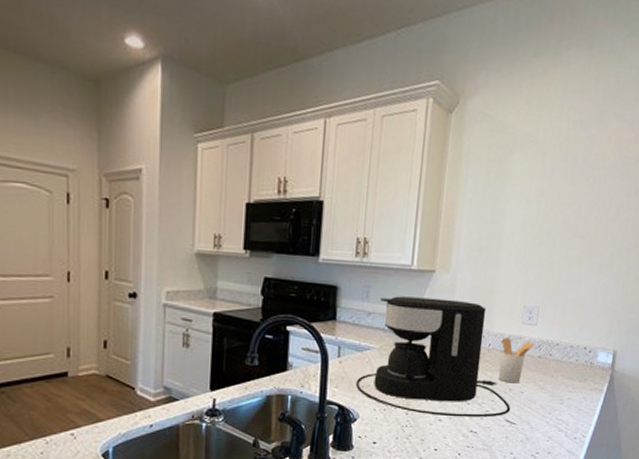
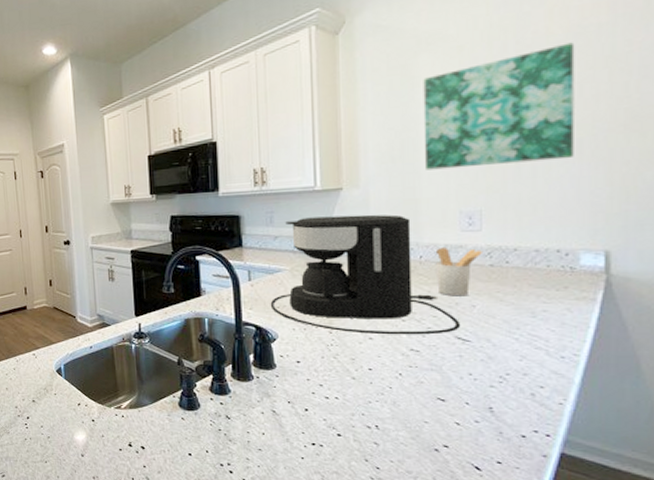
wall art: none [504,169,621,270] -> present [423,42,575,170]

